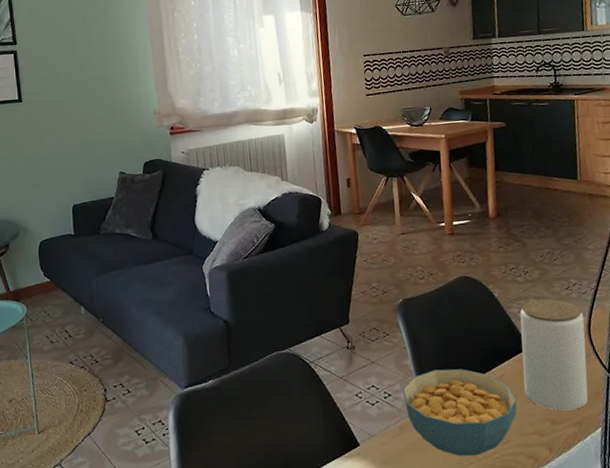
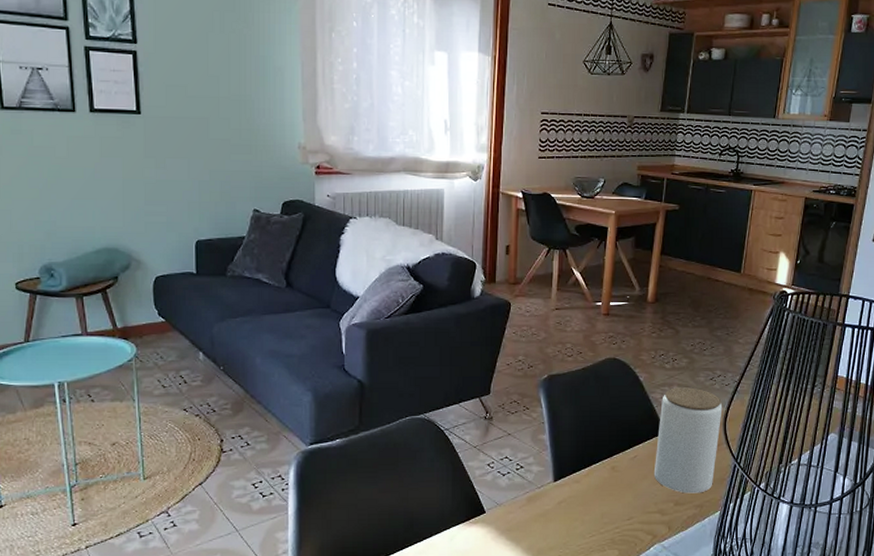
cereal bowl: present [403,369,518,457] -> none [536,446,646,530]

